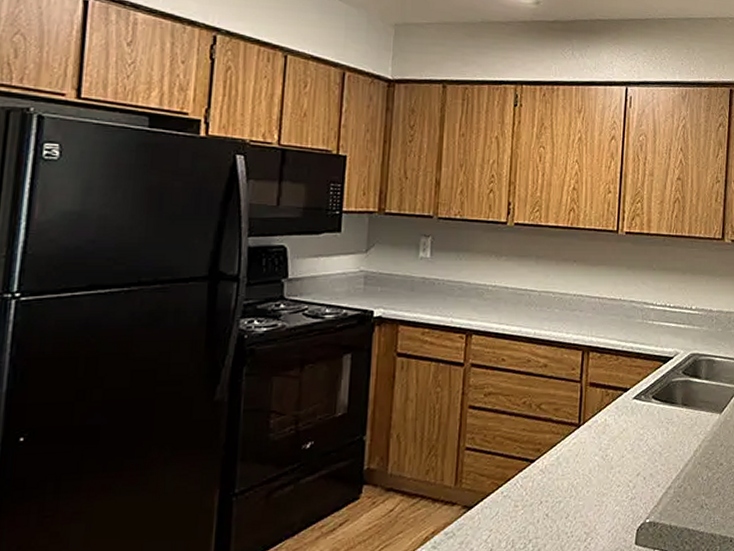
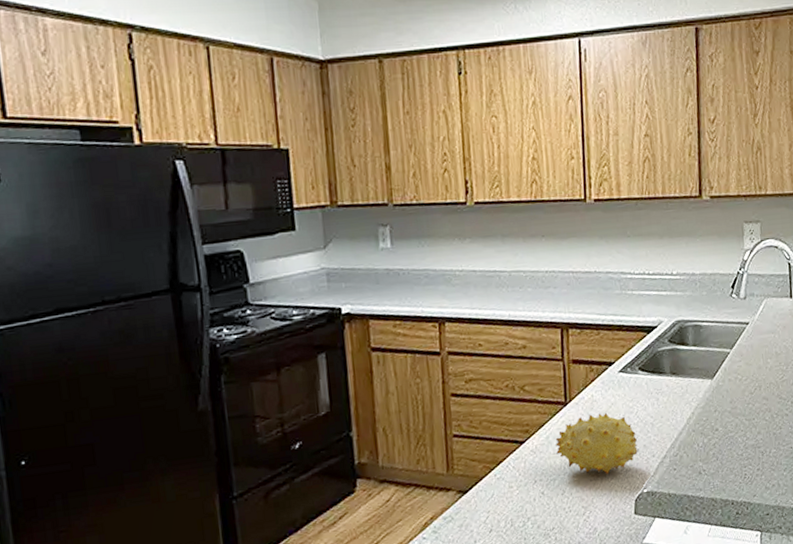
fruit: none [565,437,644,502] -> present [555,412,638,475]

